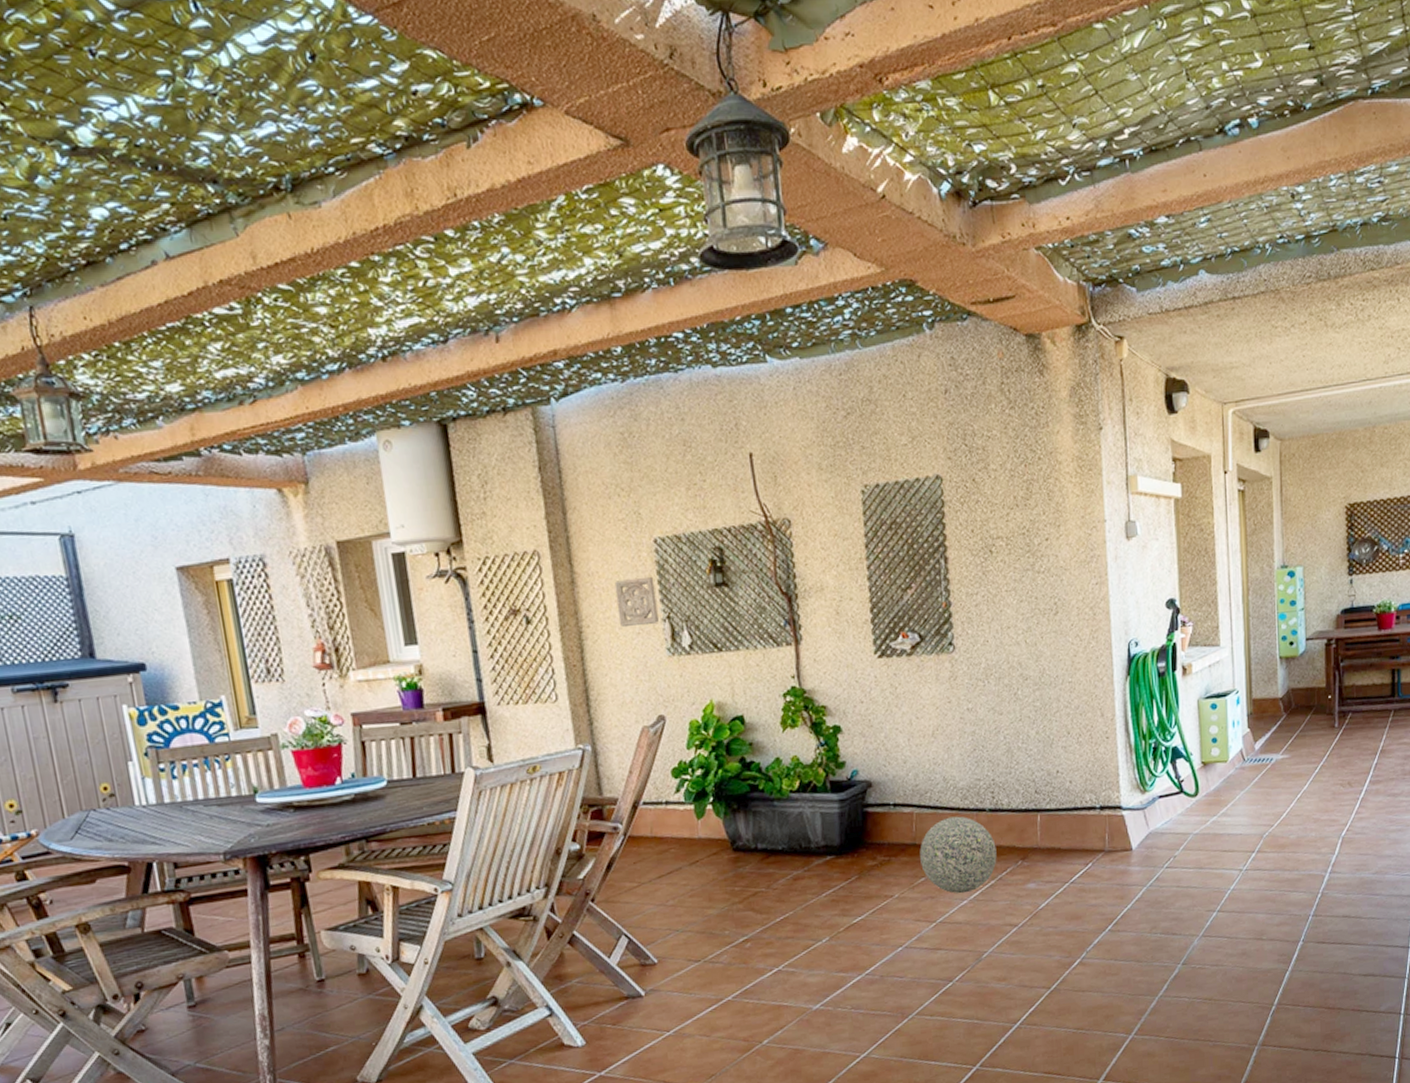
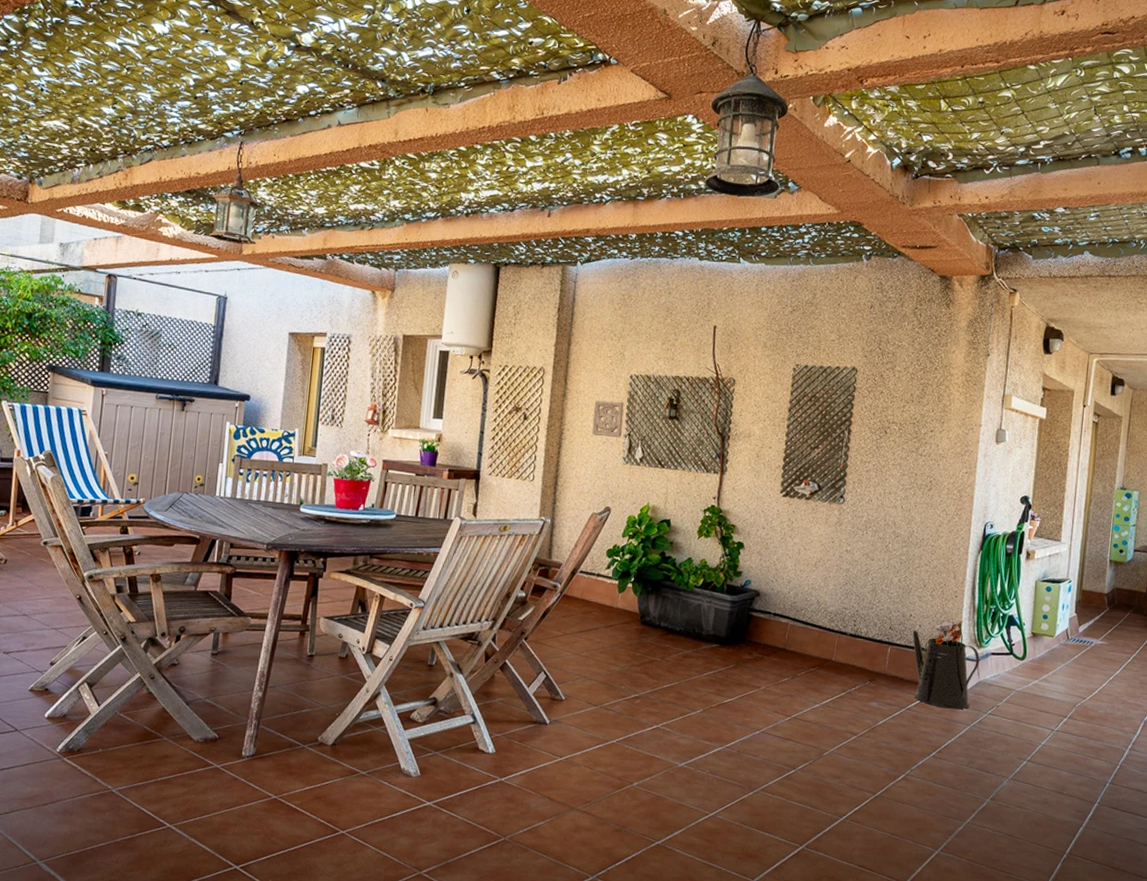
decorative ball: present [920,816,997,894] -> none [787,633,851,699]
watering can: none [1063,761,1147,873] -> present [912,618,980,710]

